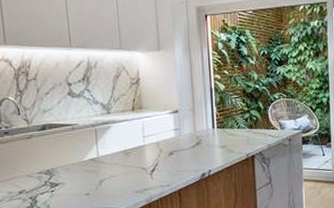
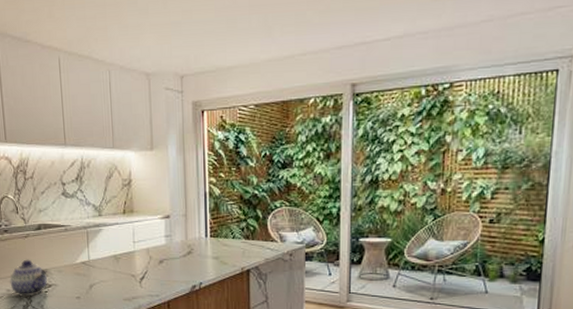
teapot: none [11,160,54,198] -> present [10,259,47,297]

